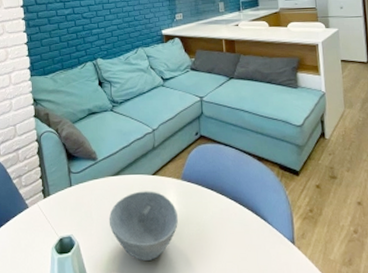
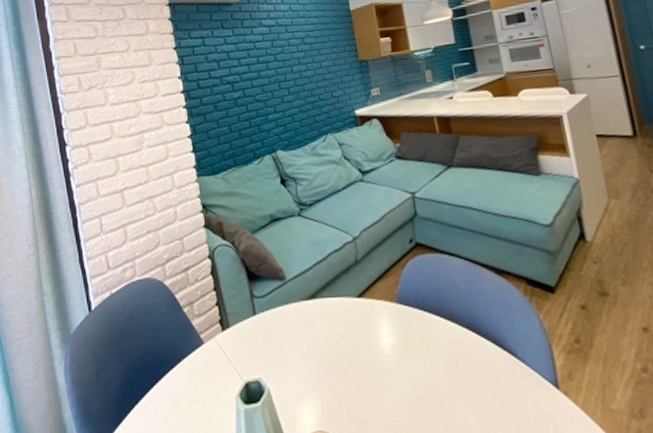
bowl: present [108,191,178,260] -> none [305,318,397,412]

